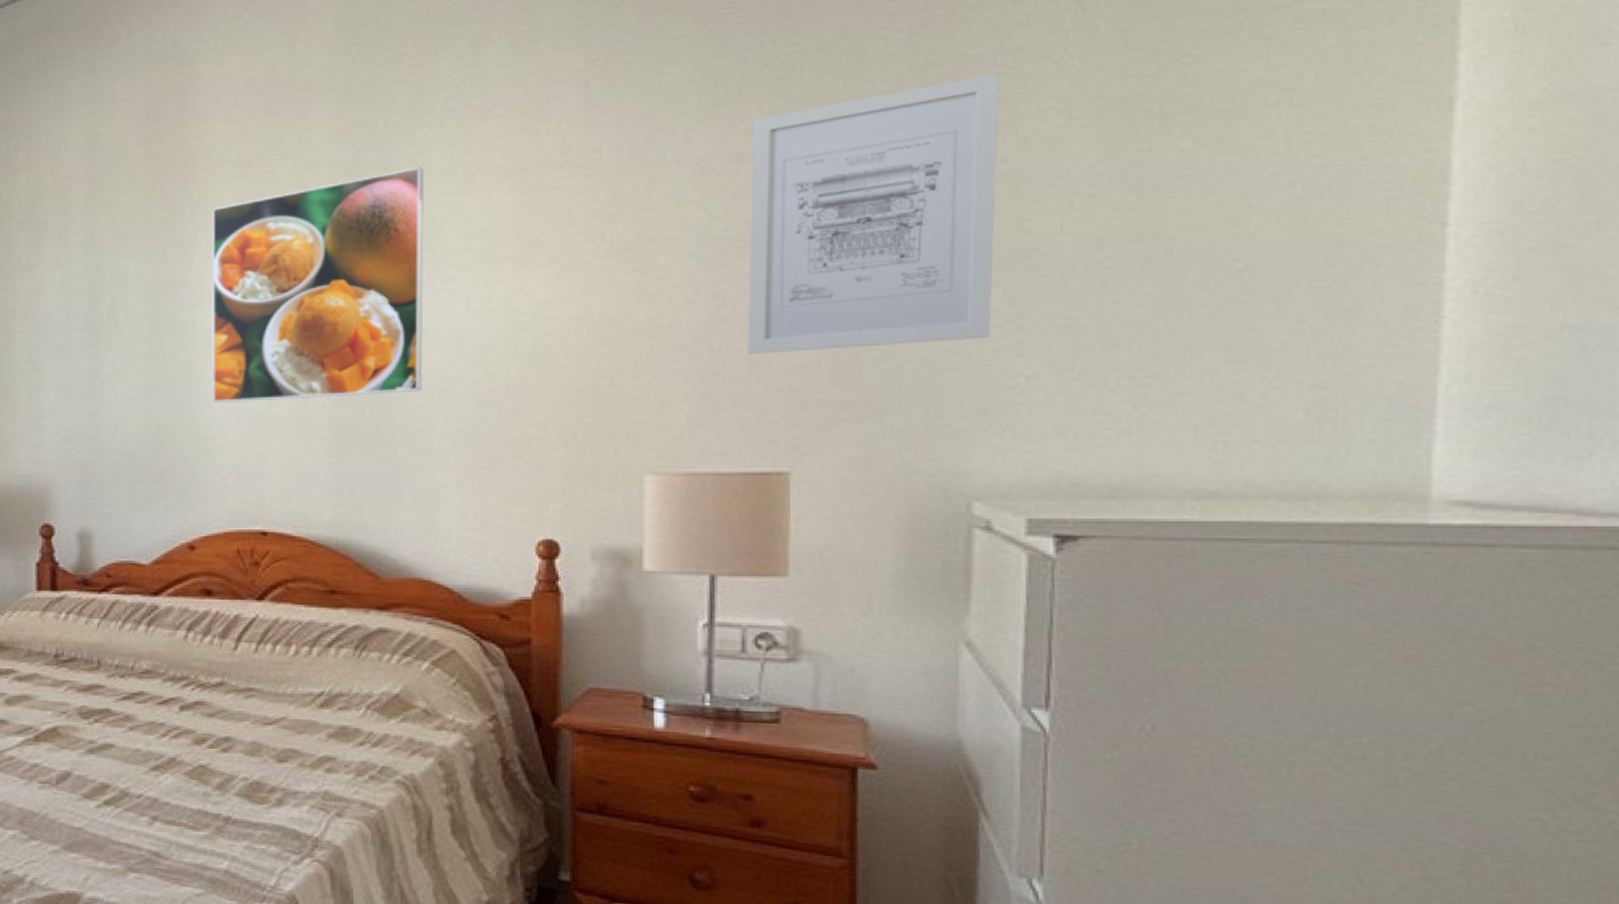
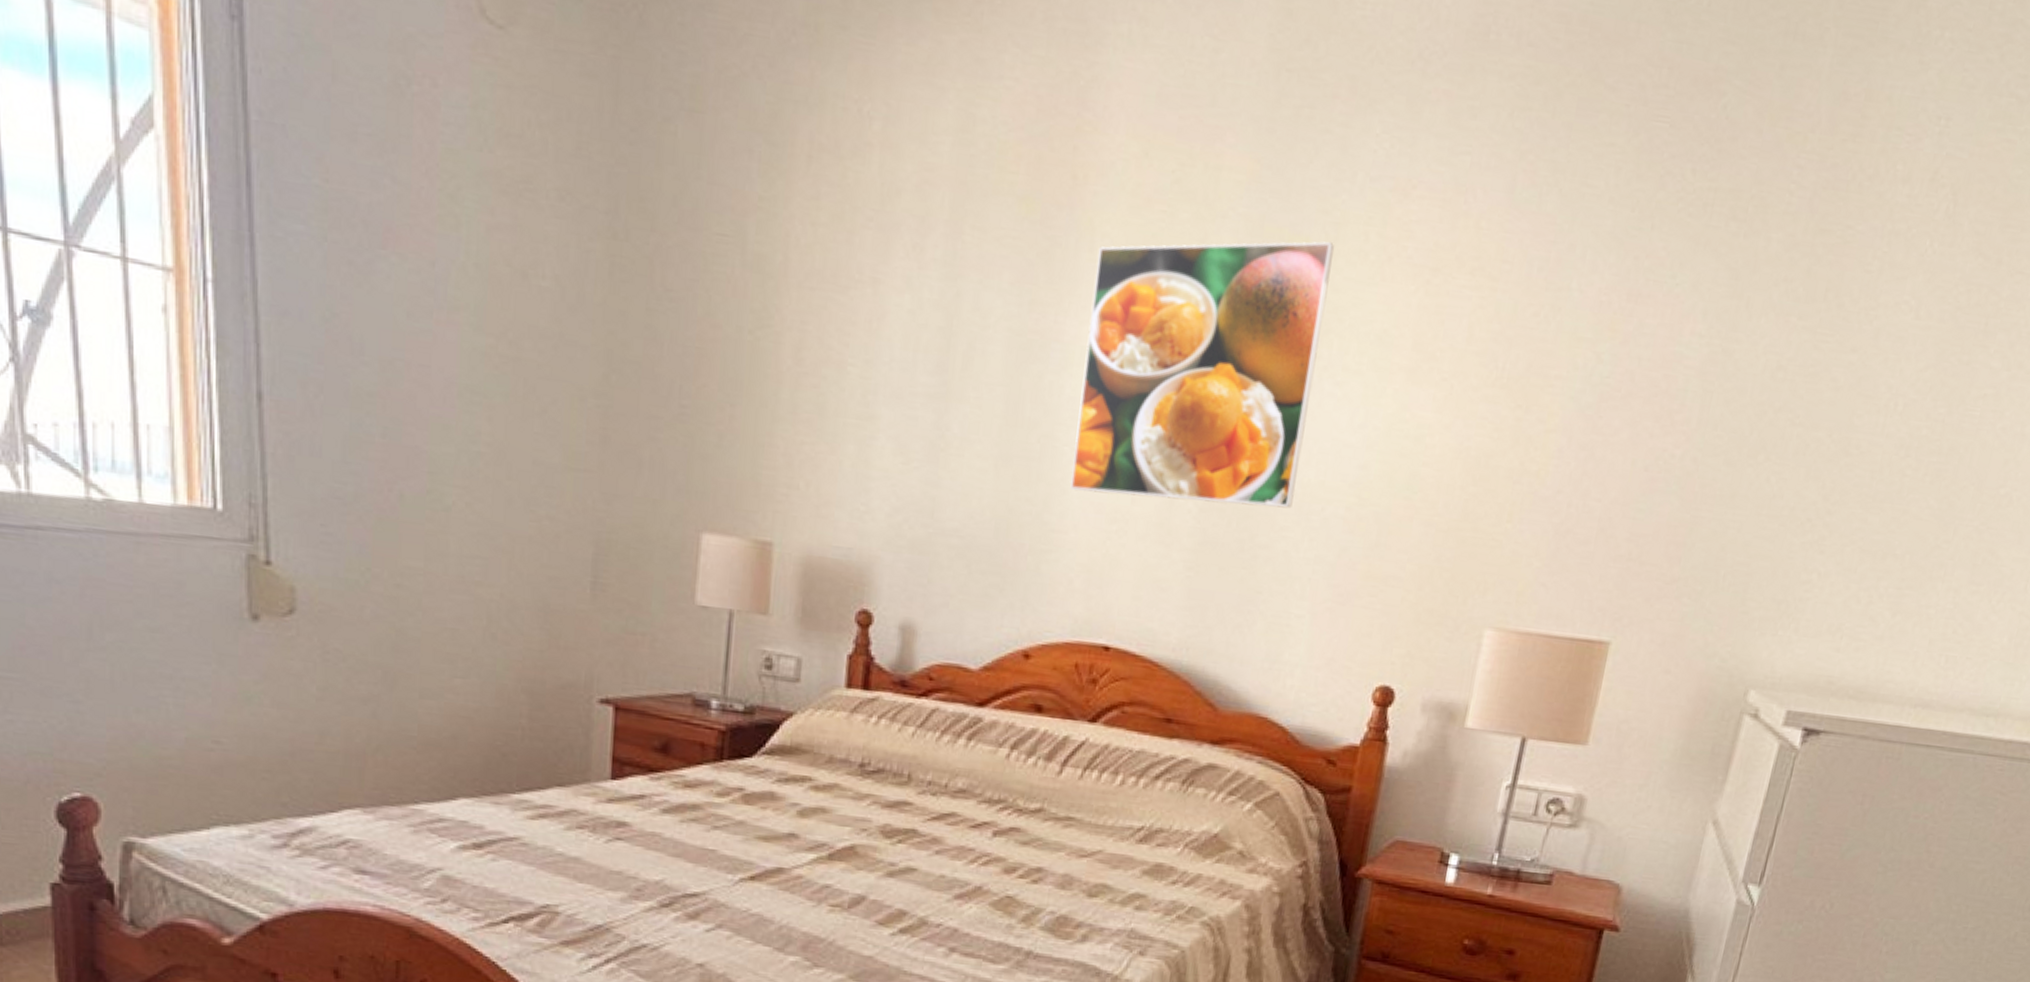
wall art: present [746,72,1000,355] -> none [1599,254,1874,531]

